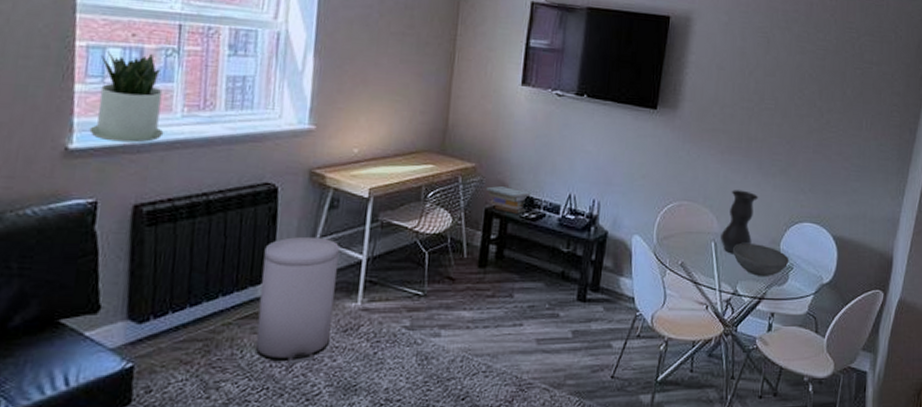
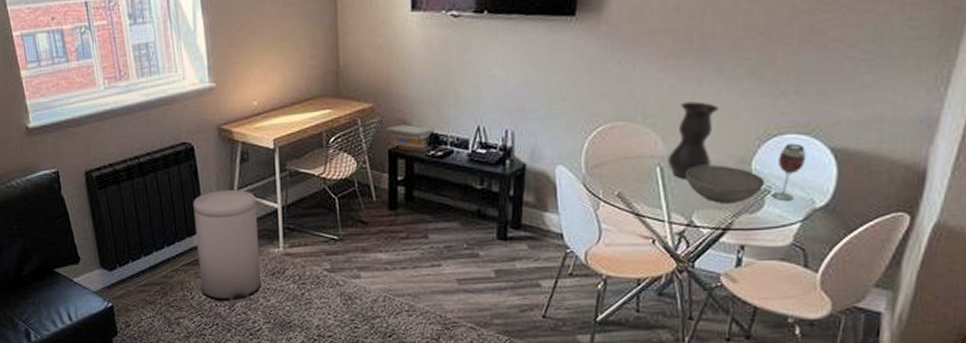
planter: present [89,51,164,143] -> none [32,34,94,118]
wineglass: none [794,230,817,276] -> present [772,143,805,200]

